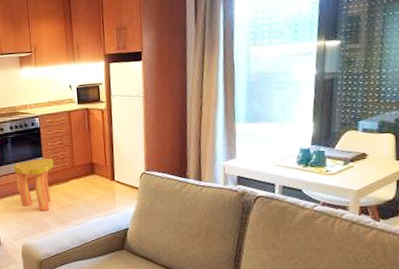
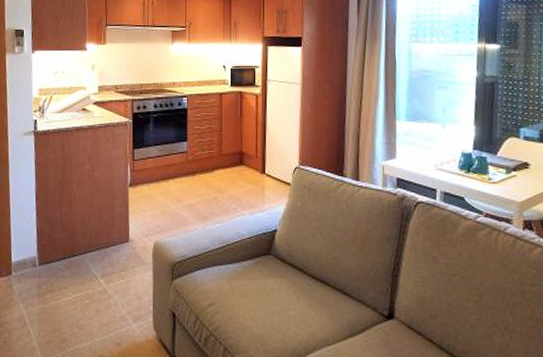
stool: present [14,158,54,212] -> none [154,143,199,204]

